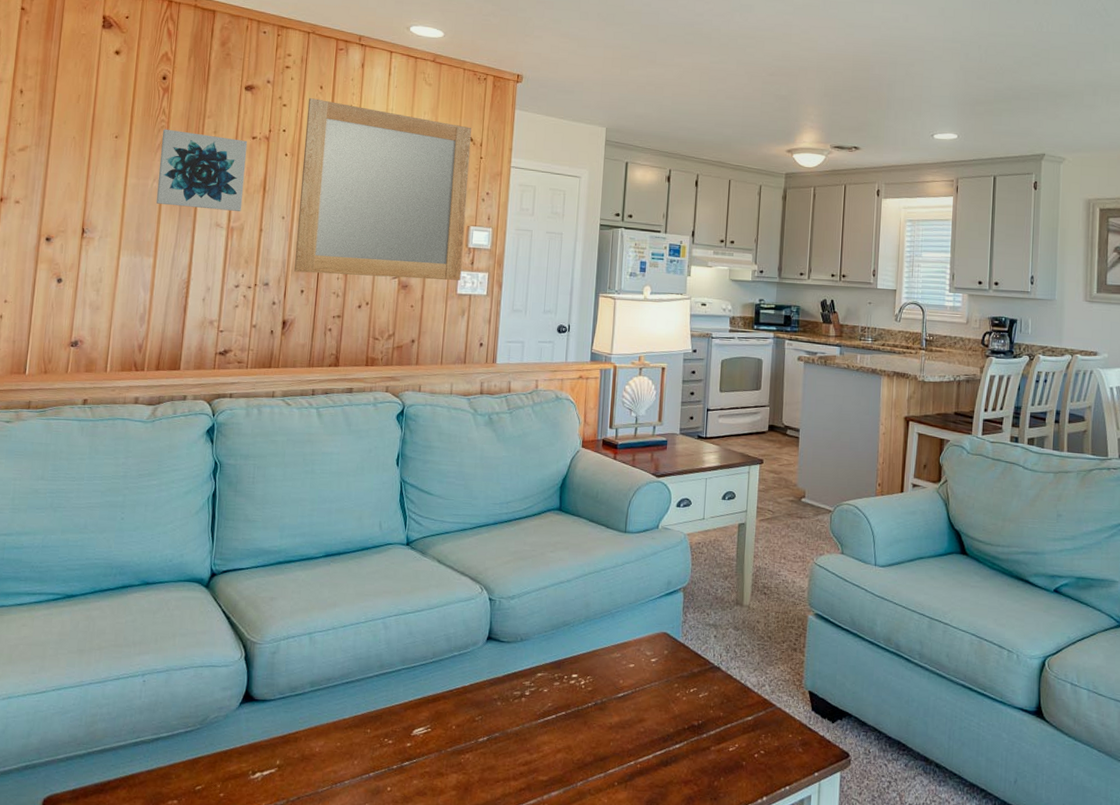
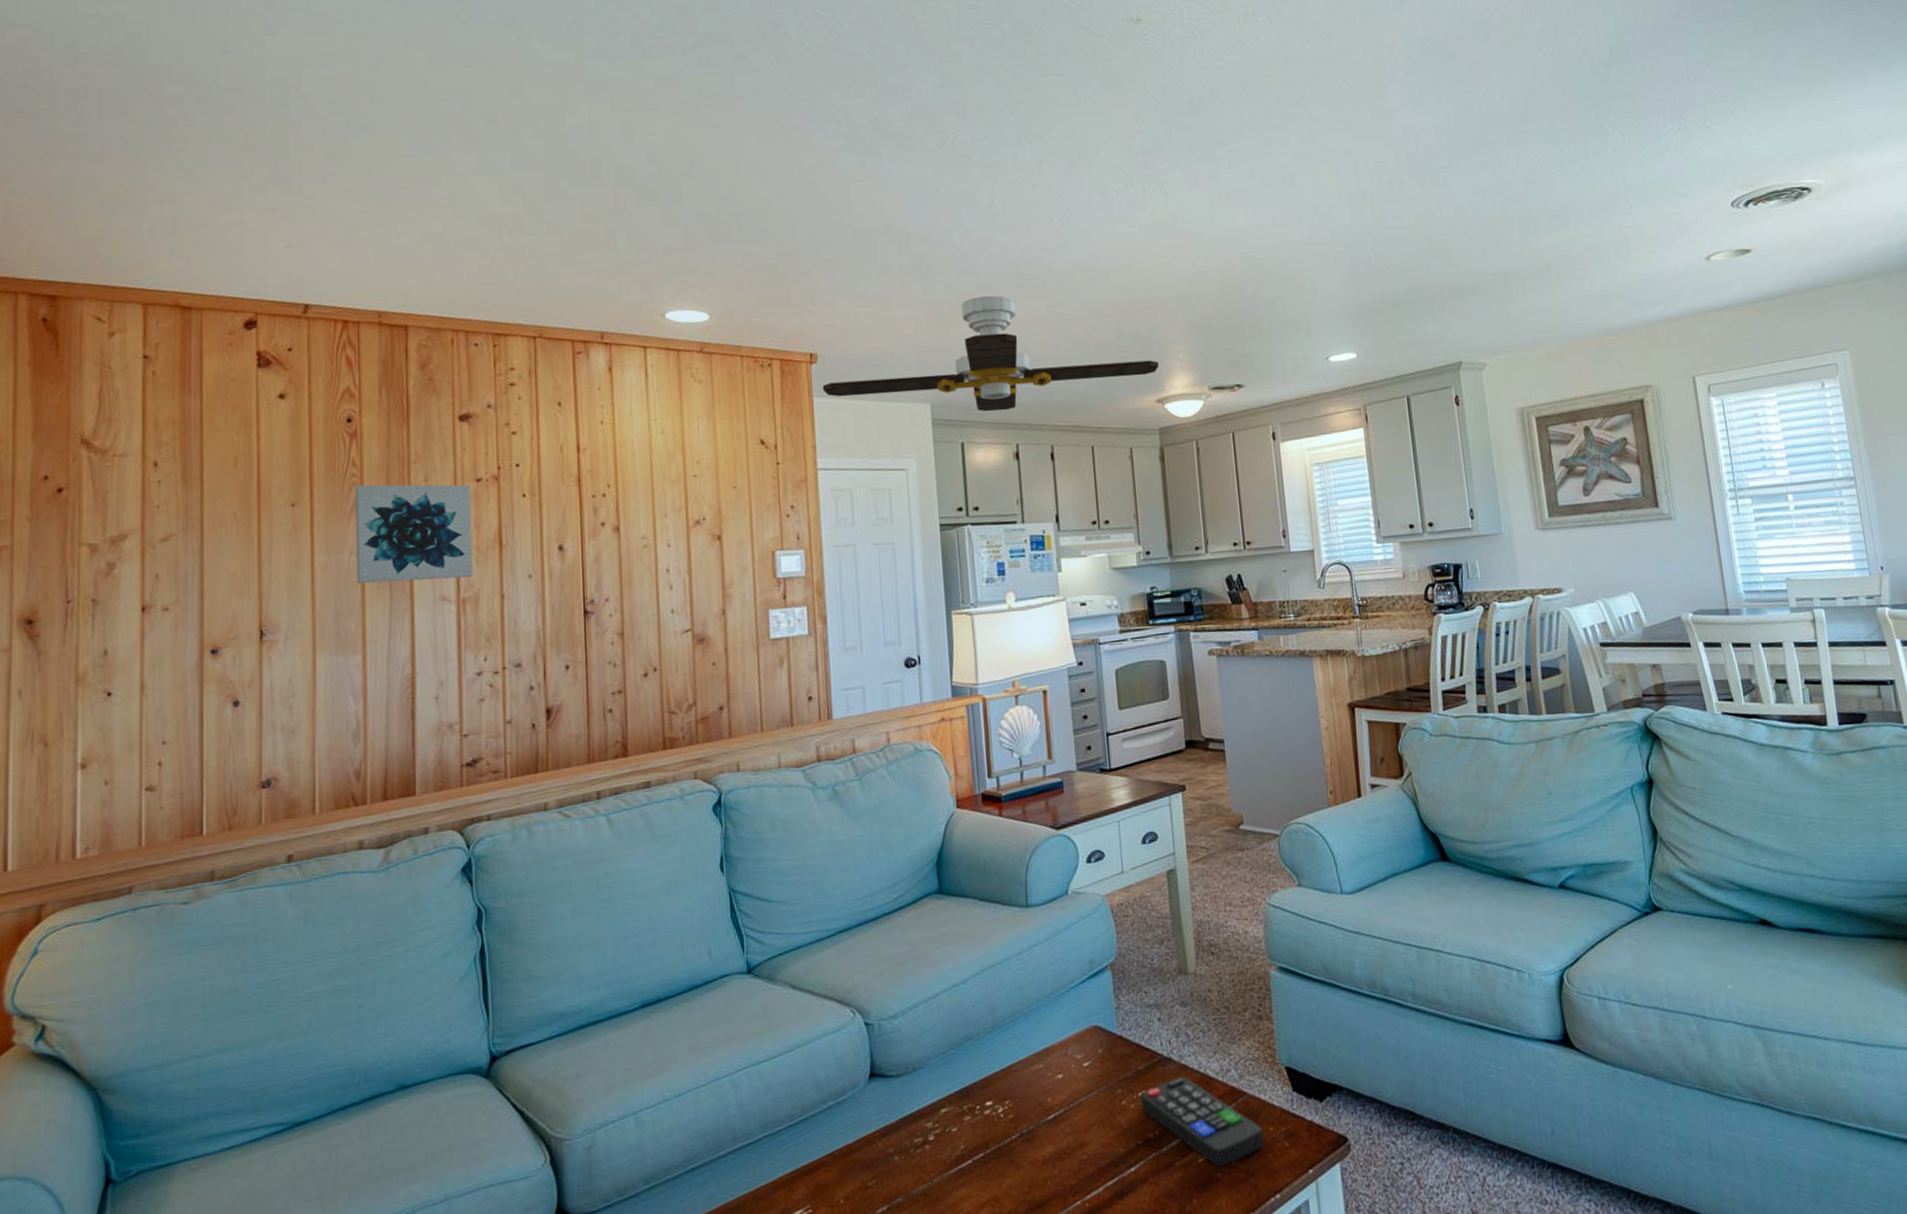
home mirror: present [294,98,472,280] -> none [544,419,773,644]
ceiling fan: none [523,47,793,141] -> present [822,295,1159,412]
remote control: none [691,683,784,758] -> present [1140,1077,1265,1167]

